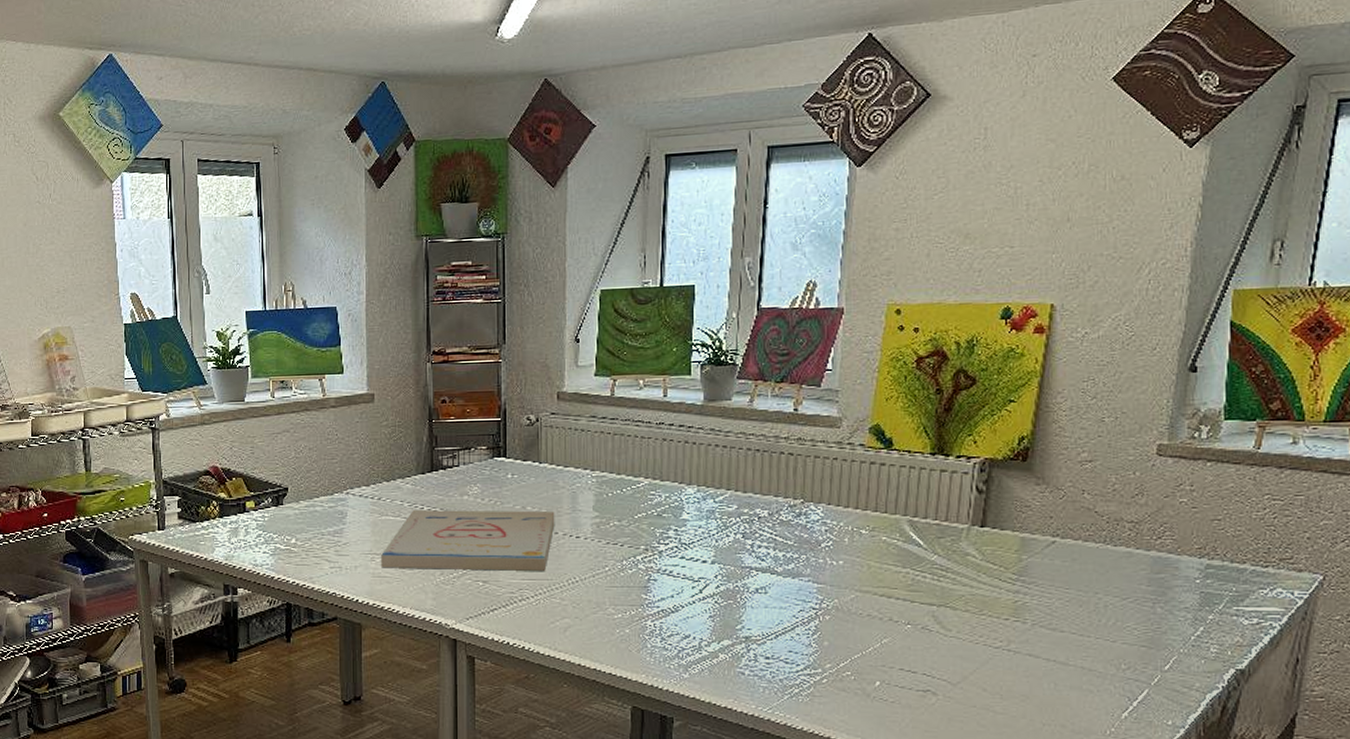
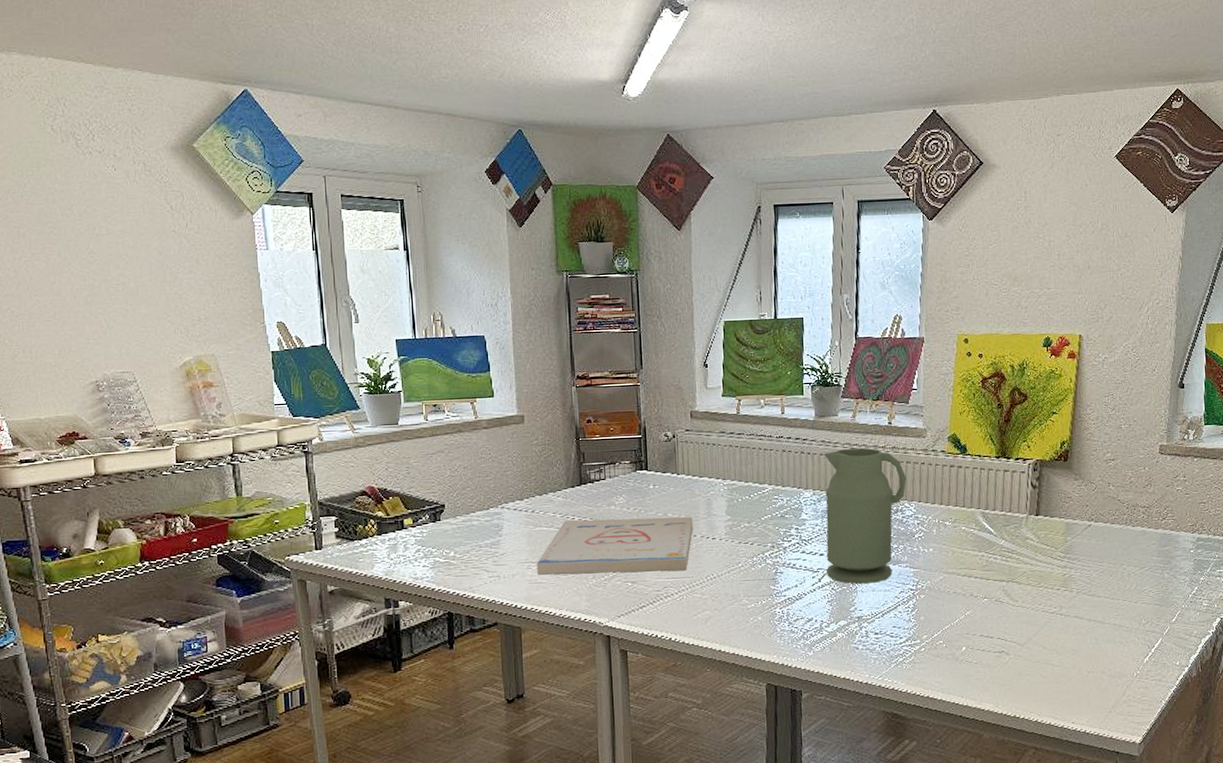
water jug: none [710,438,814,598] -> present [823,448,907,584]

